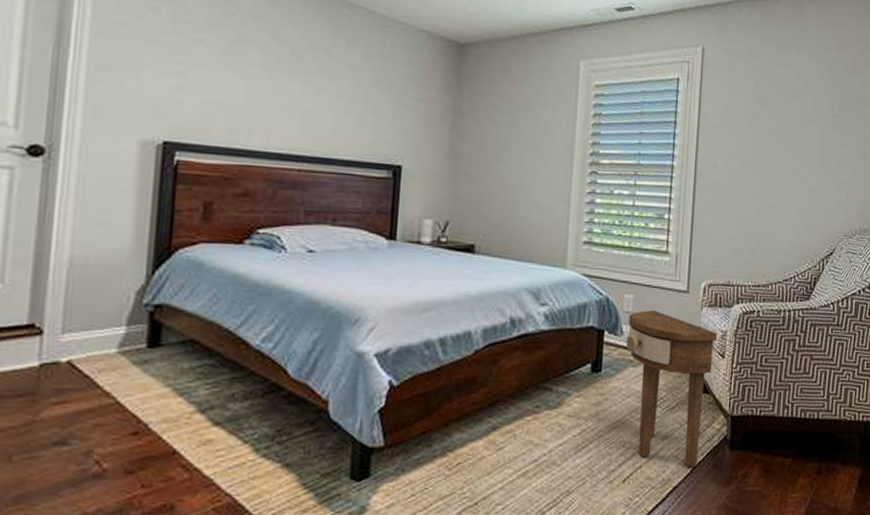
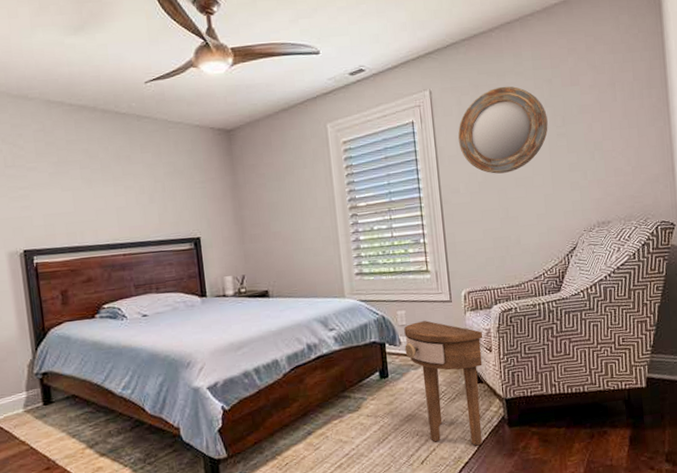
home mirror: none [725,59,824,156] -> present [458,86,548,174]

